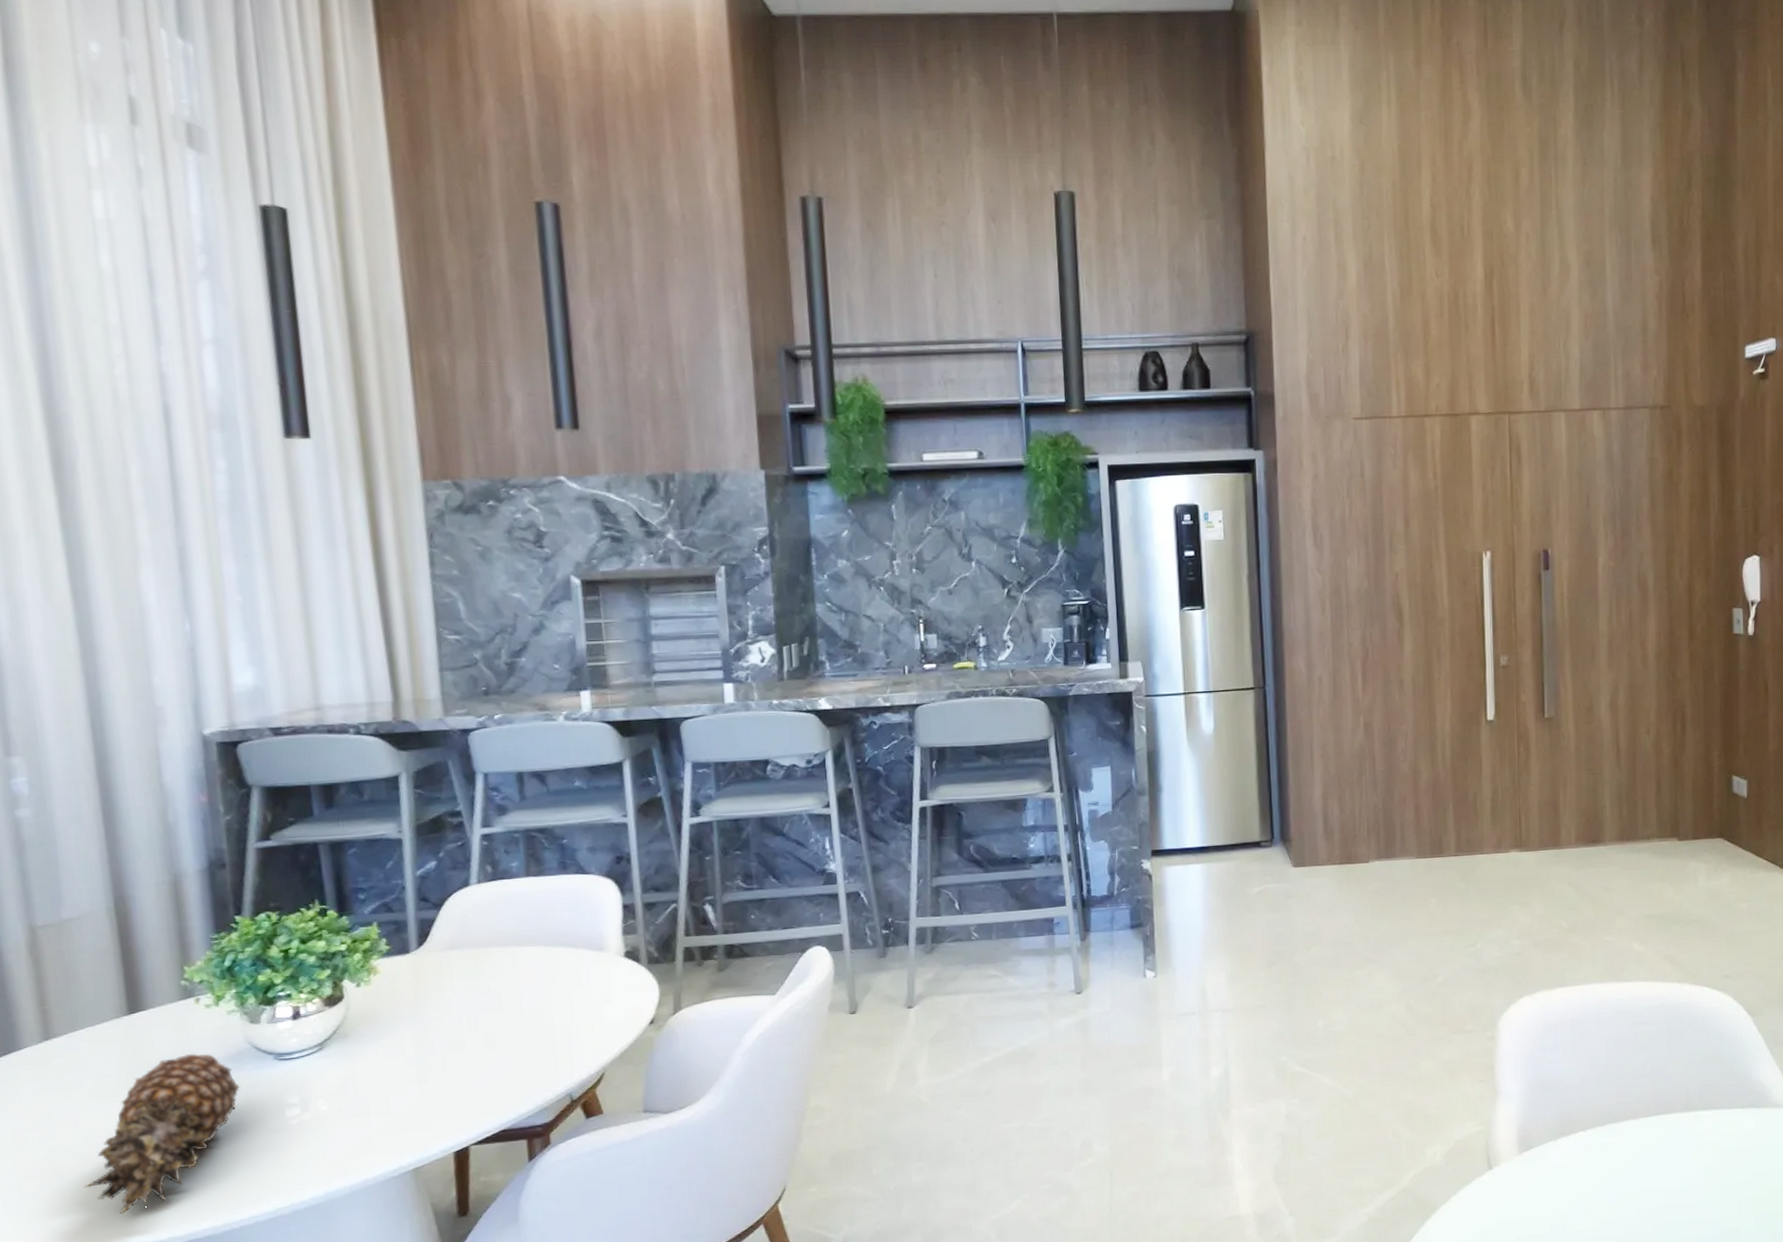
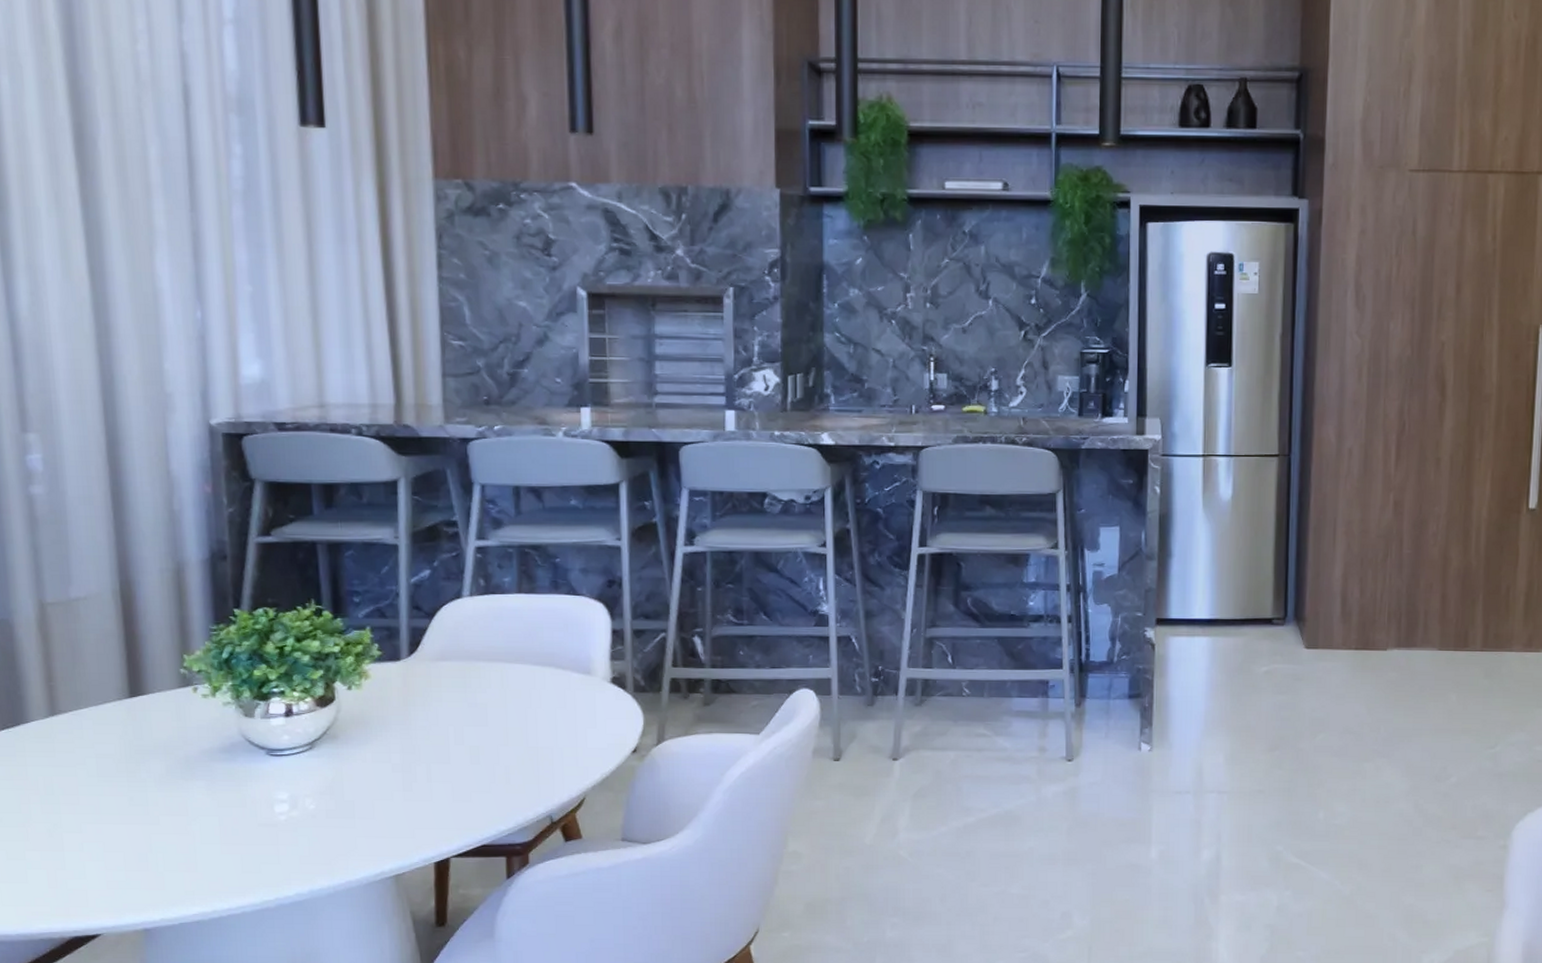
fruit: present [83,1053,240,1214] -> none [82,742,233,892]

